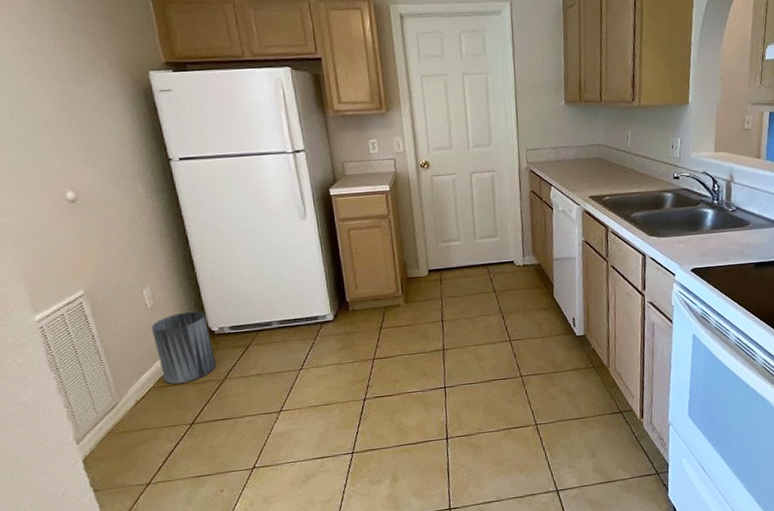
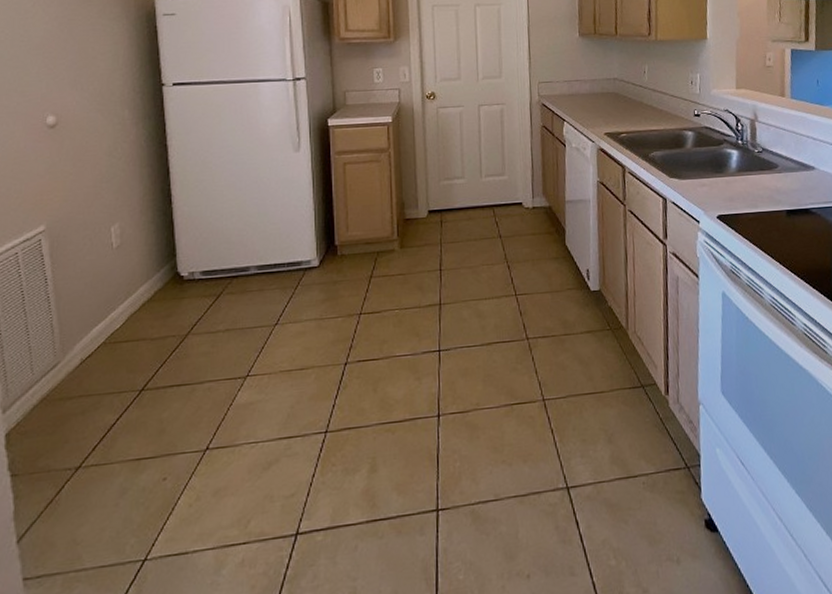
trash can: present [150,310,216,384] -> none [112,252,180,340]

